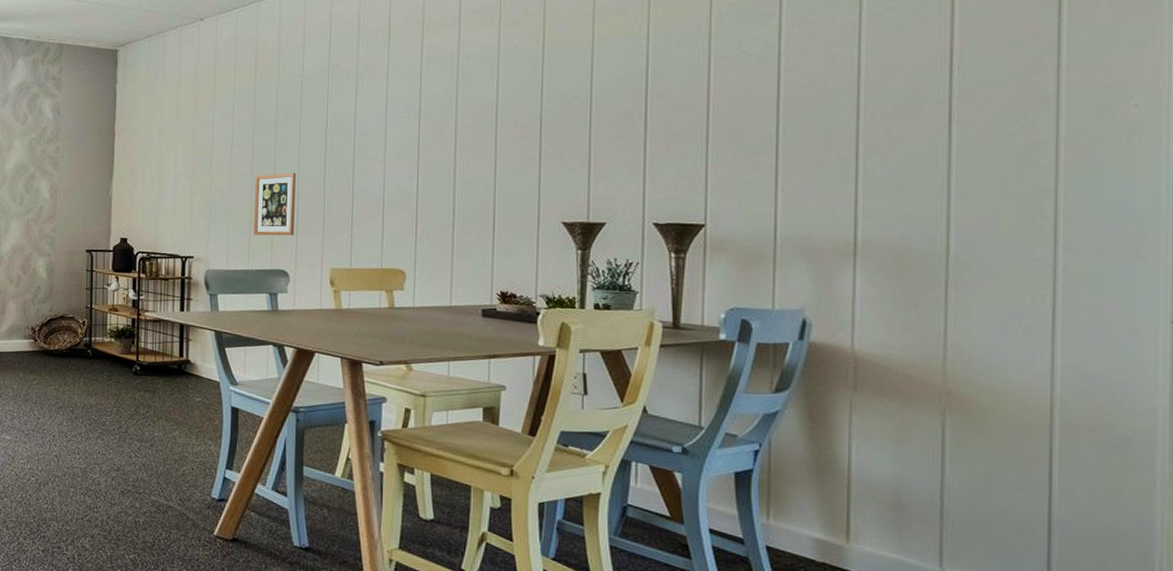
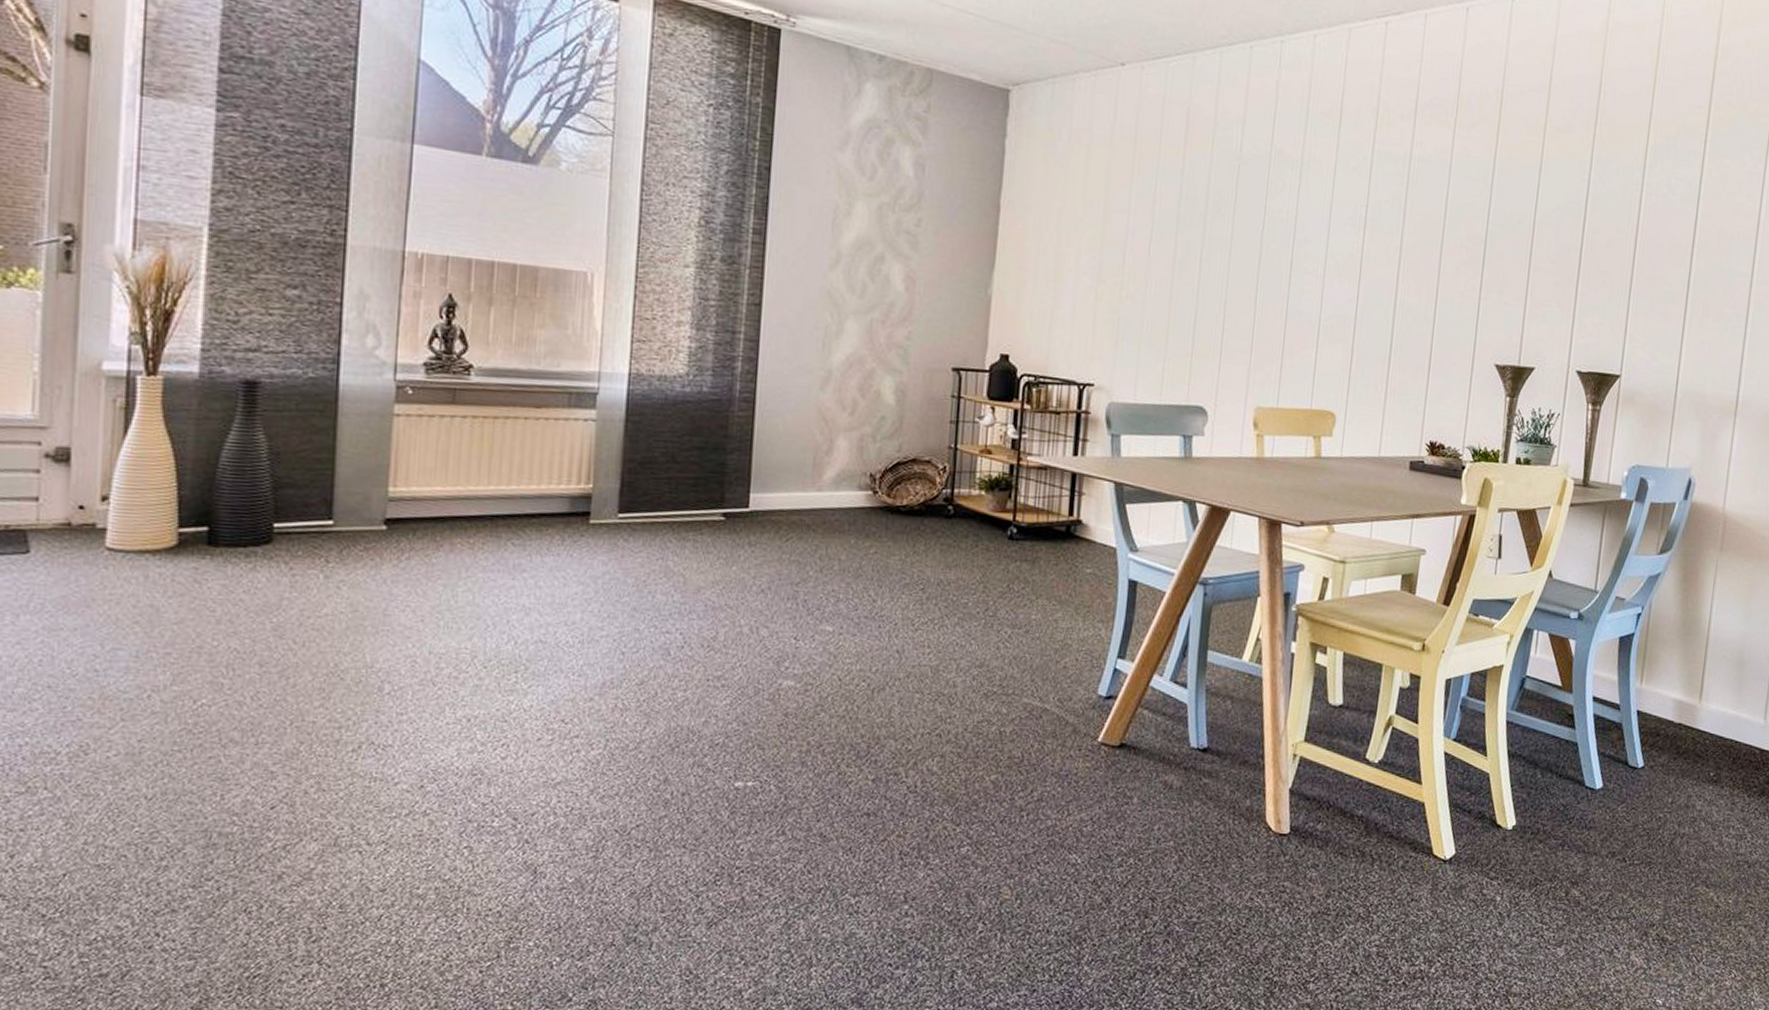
picture frame: present [254,172,296,236] -> none [1169,282,1224,363]

